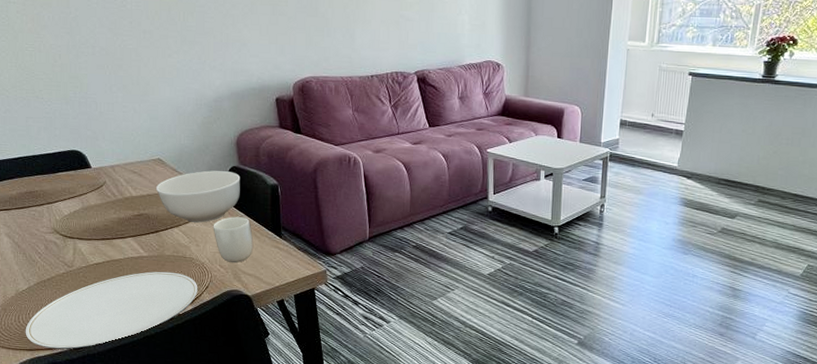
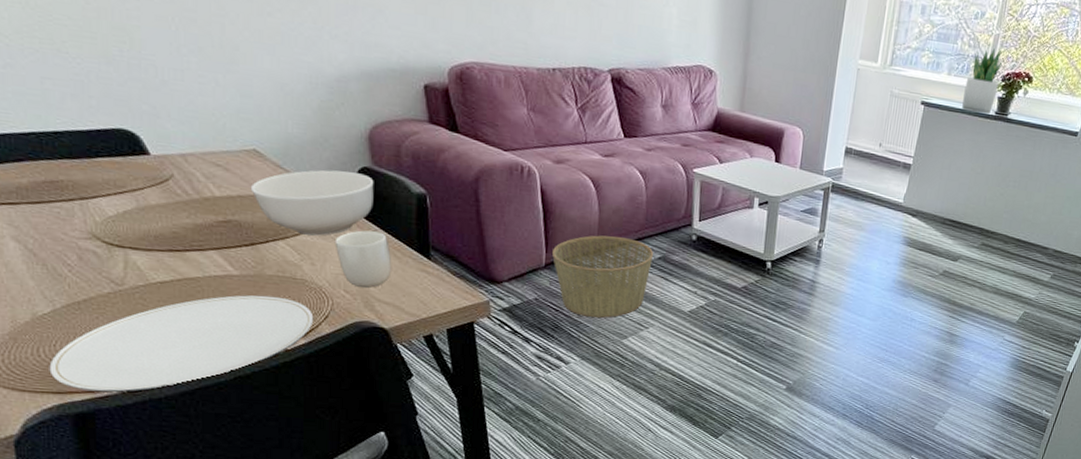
basket: none [374,211,457,282] -> present [552,235,654,318]
planter: none [729,17,766,78] -> present [962,48,1003,114]

